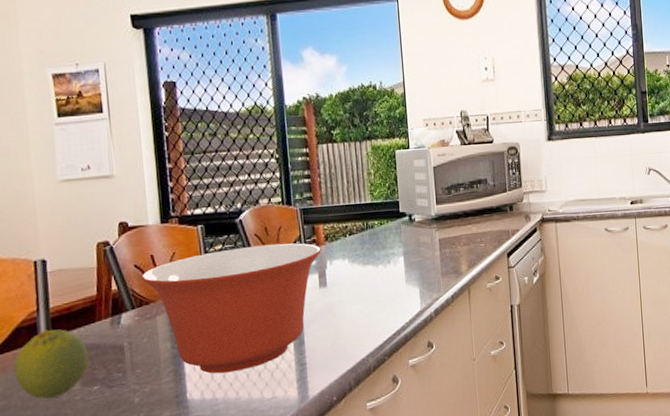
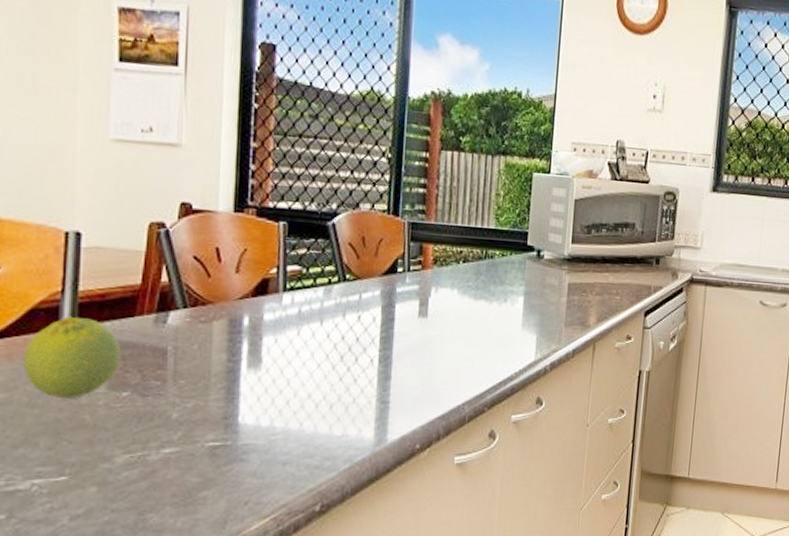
mixing bowl: present [141,243,322,374] -> none [200,255,427,399]

